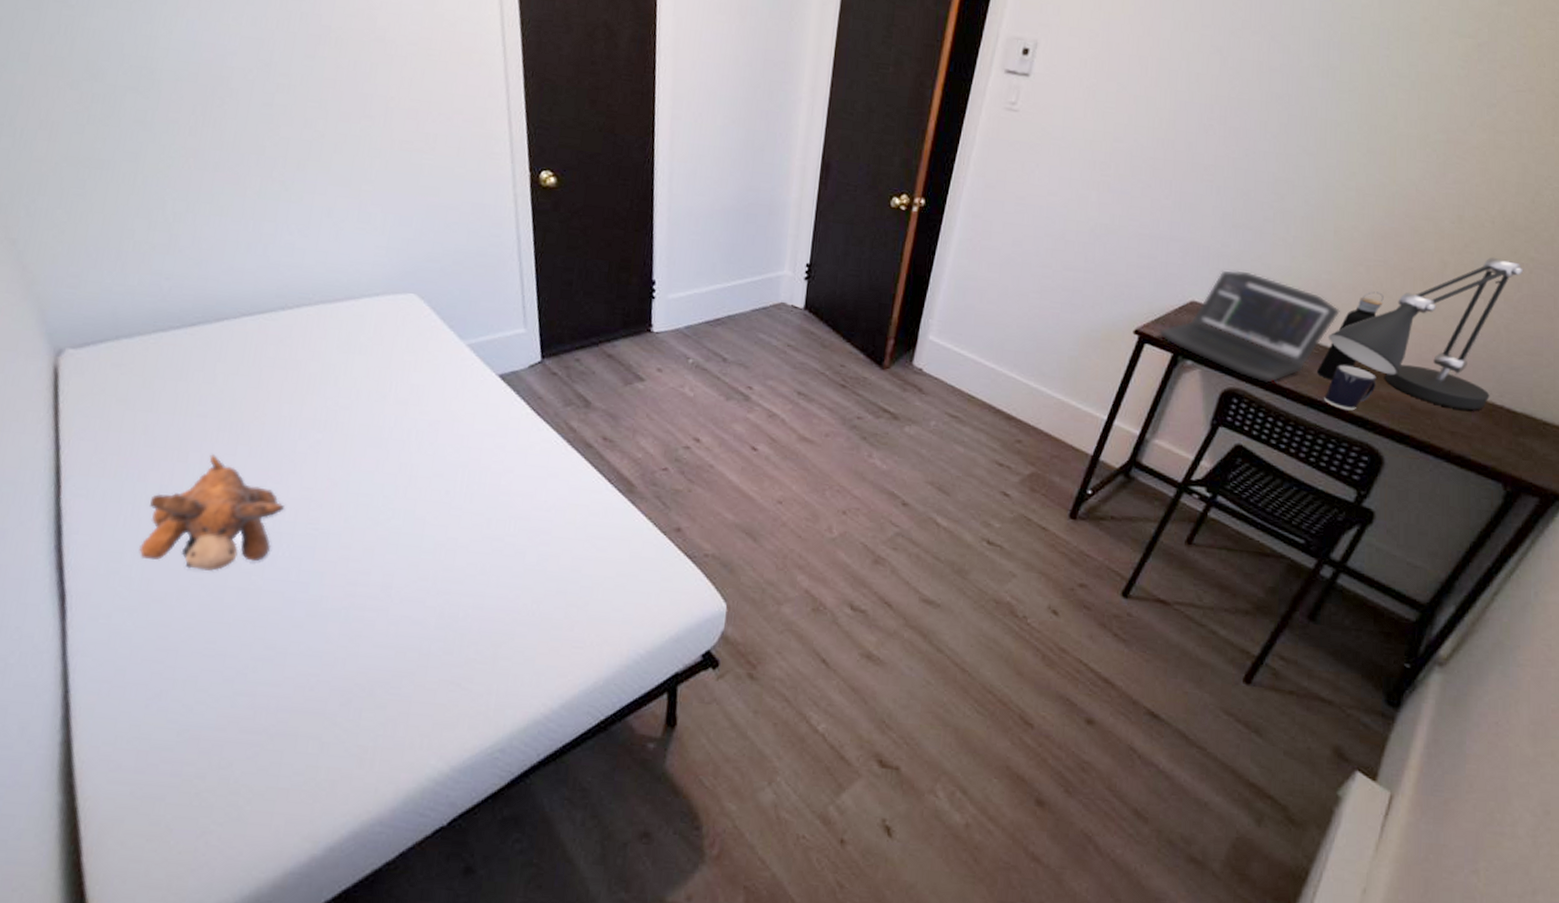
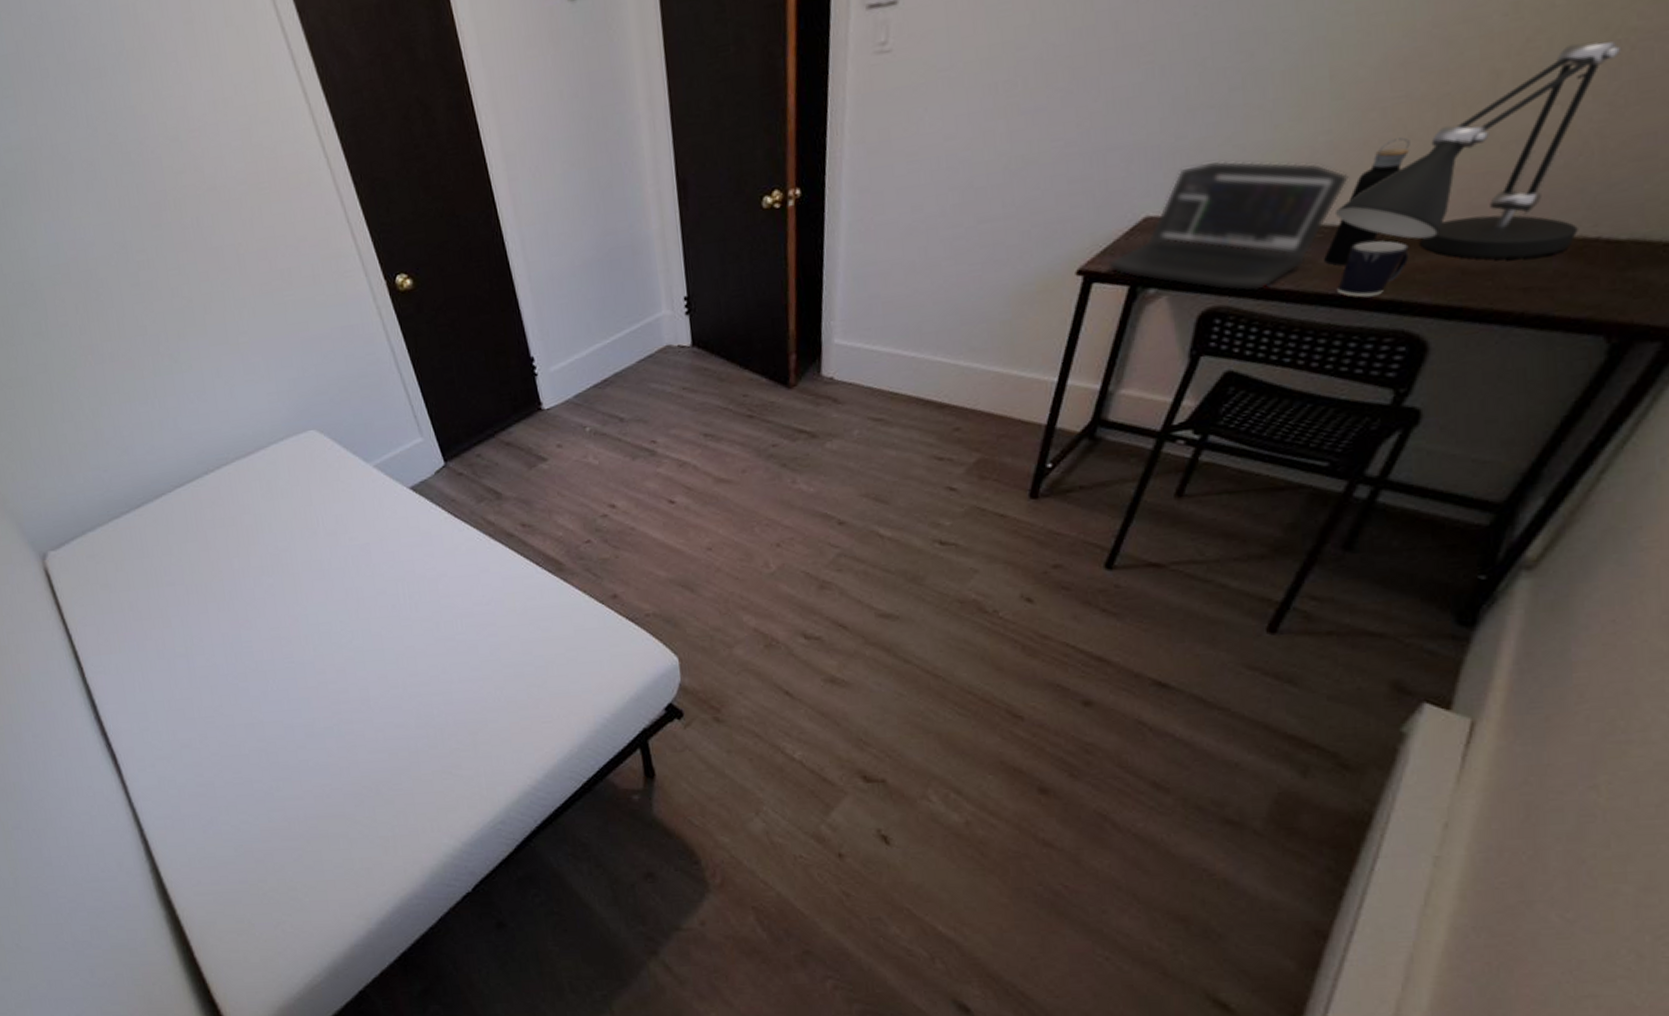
stuffed animal: present [138,454,285,571] -> none [153,615,262,716]

